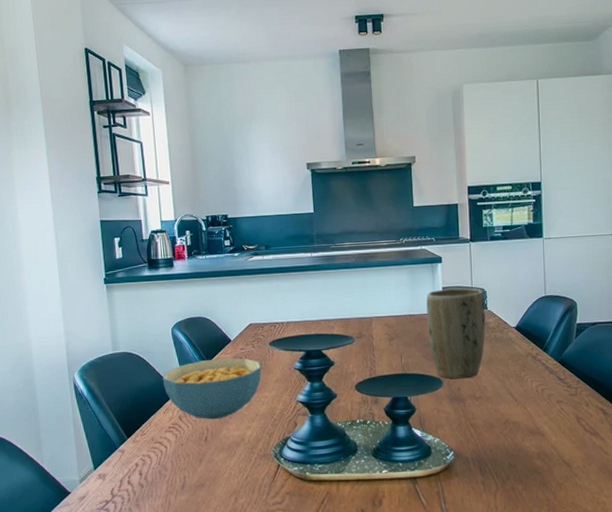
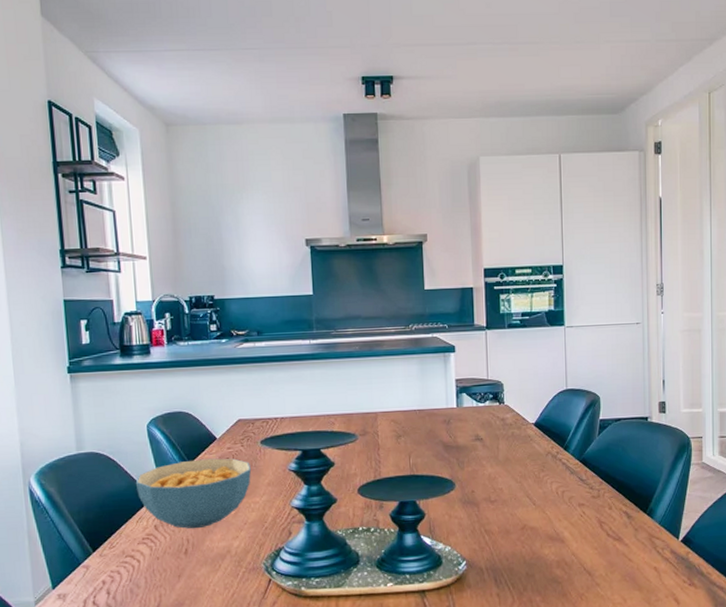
plant pot: present [426,288,486,379] -> none [437,380,503,481]

